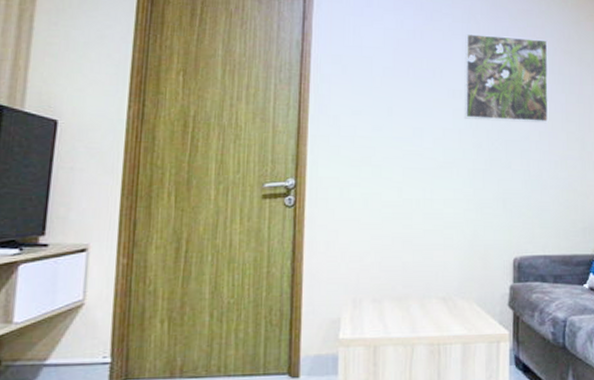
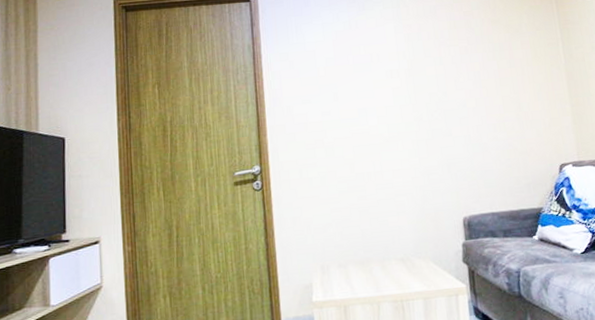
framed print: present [464,33,549,124] -> none [396,12,483,95]

